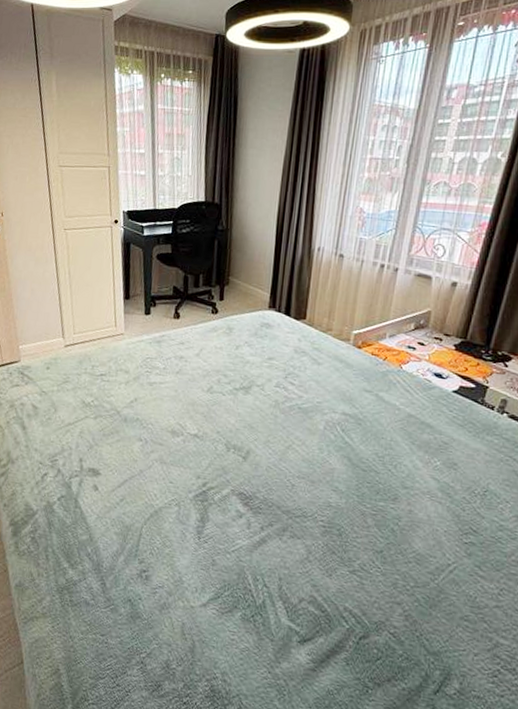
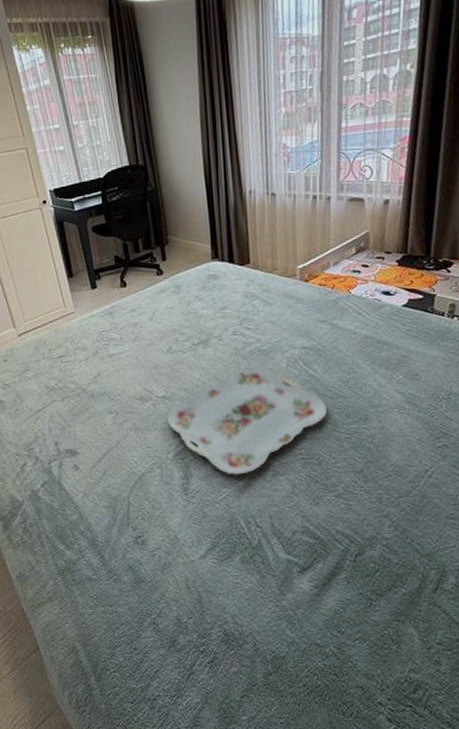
serving tray: none [194,421,358,530] -> present [167,366,328,475]

